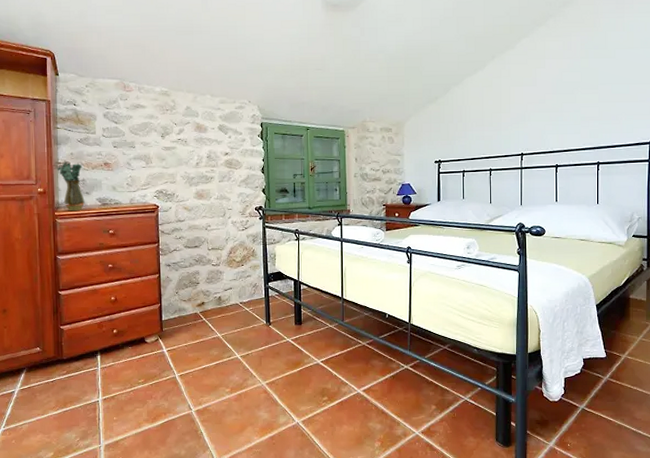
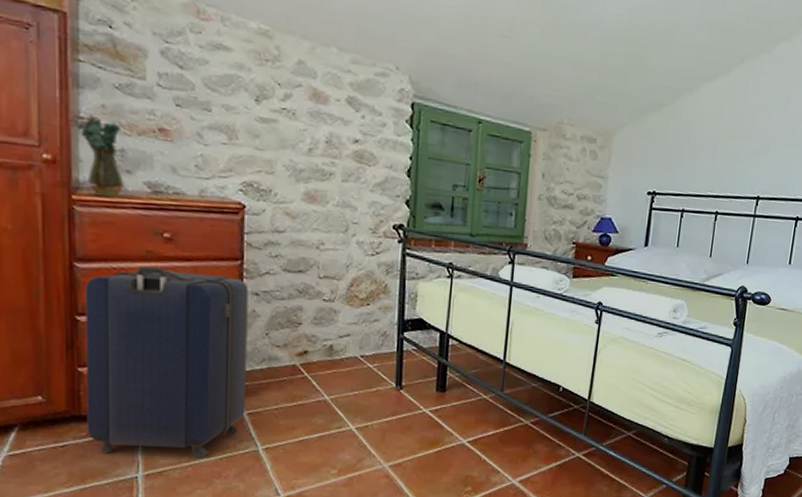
suitcase: none [63,254,166,385] -> present [85,266,248,459]

